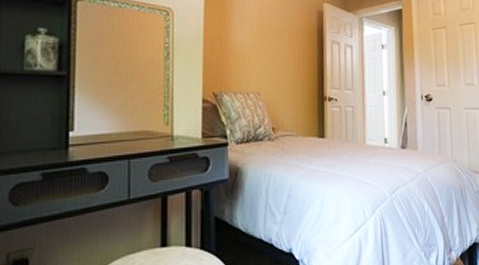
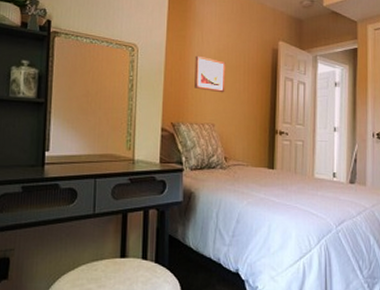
wall art: none [236,19,270,59] -> present [194,55,226,93]

